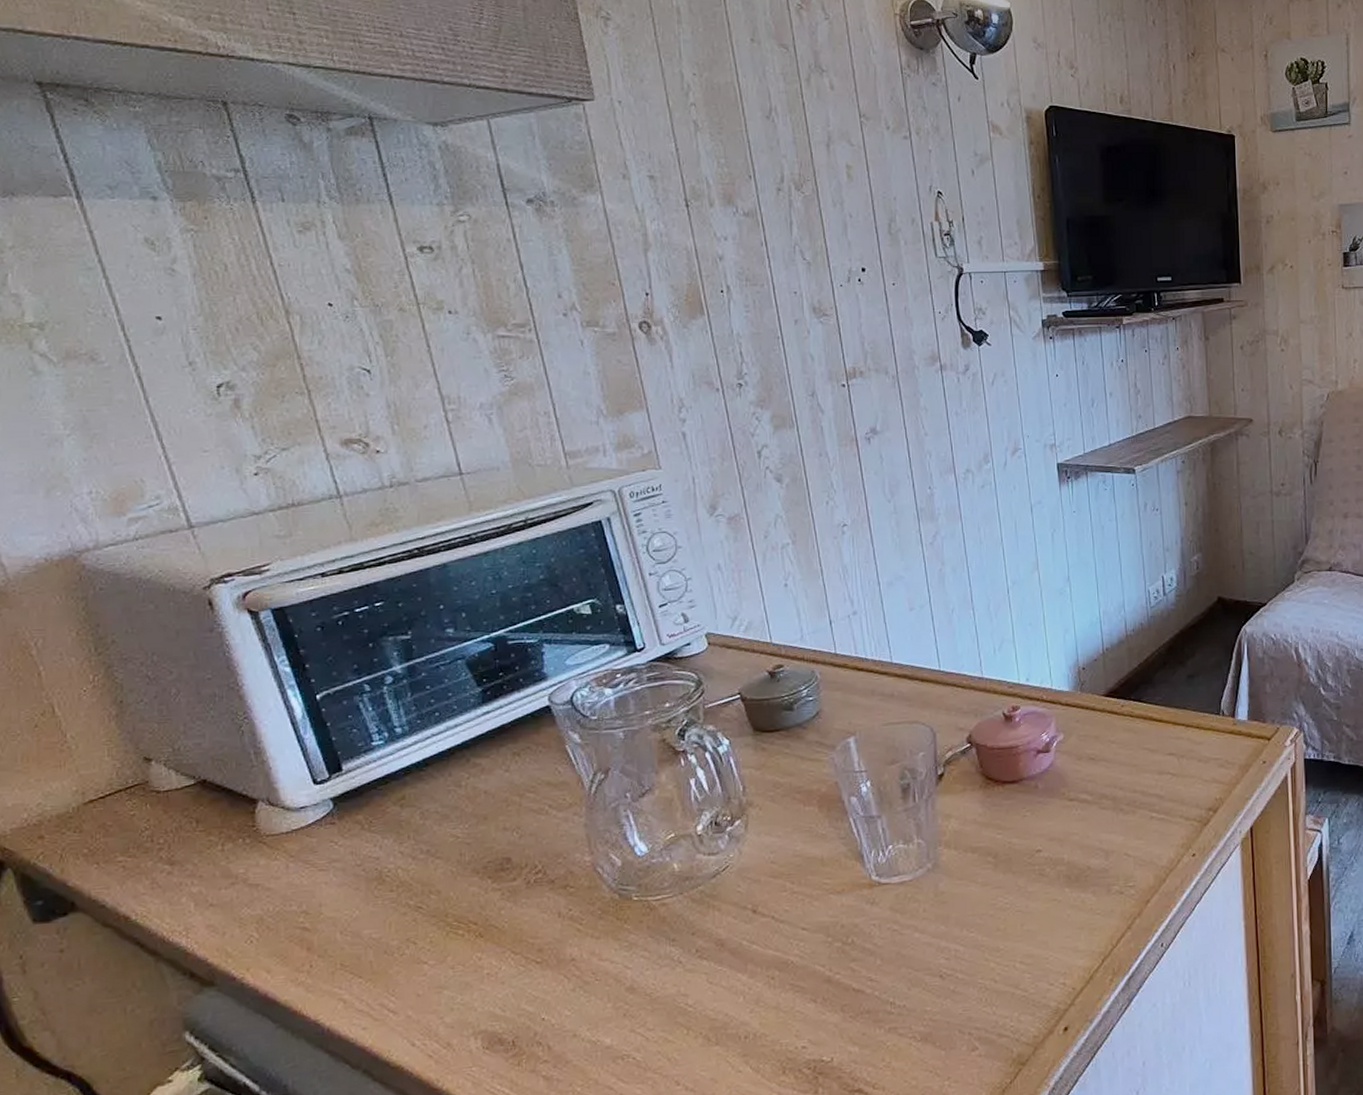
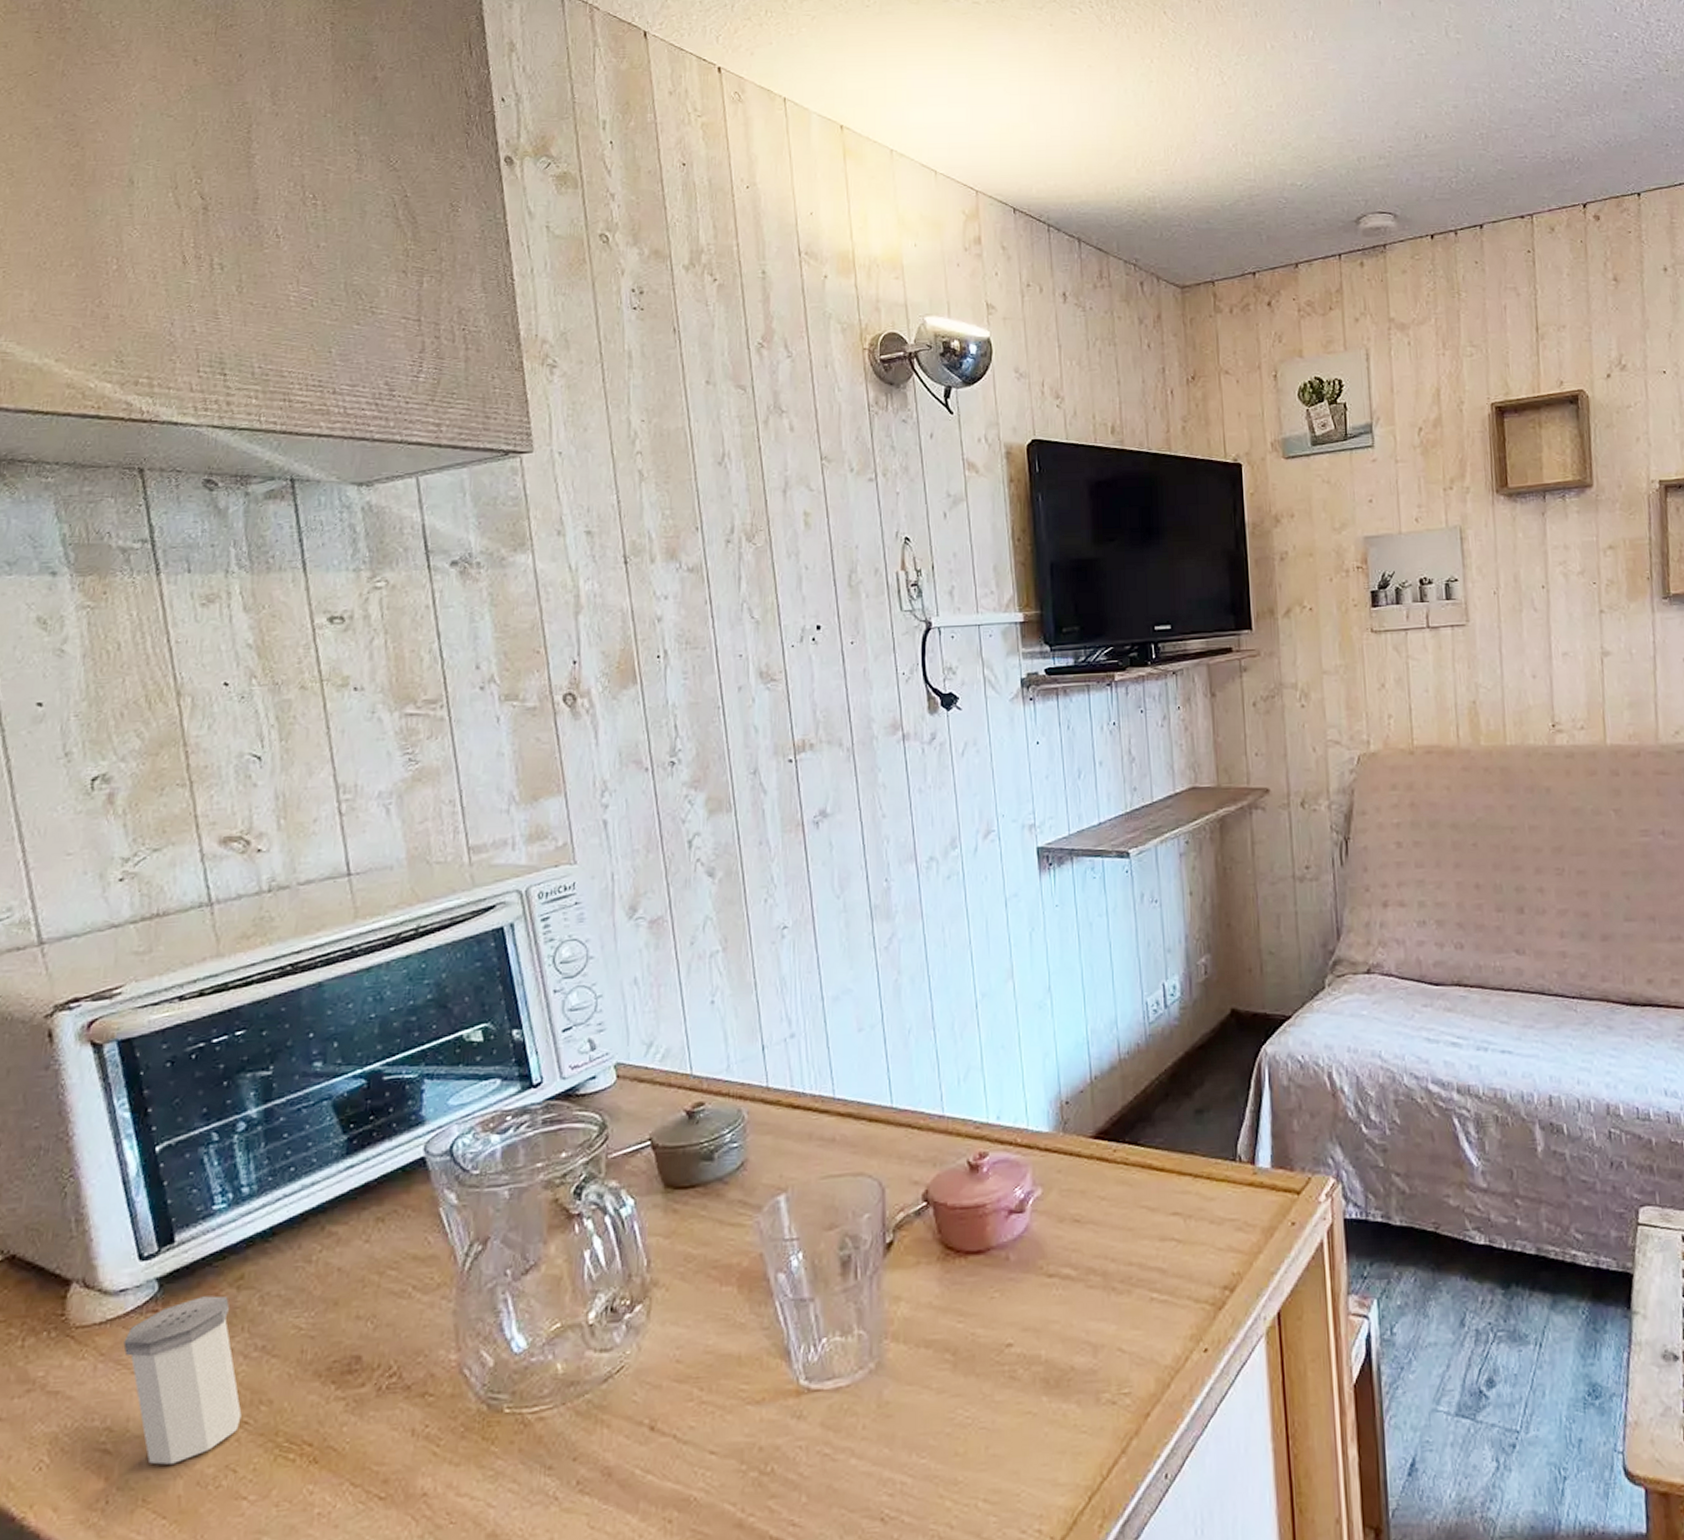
salt shaker: none [309,812,416,939] -> present [123,1295,242,1465]

